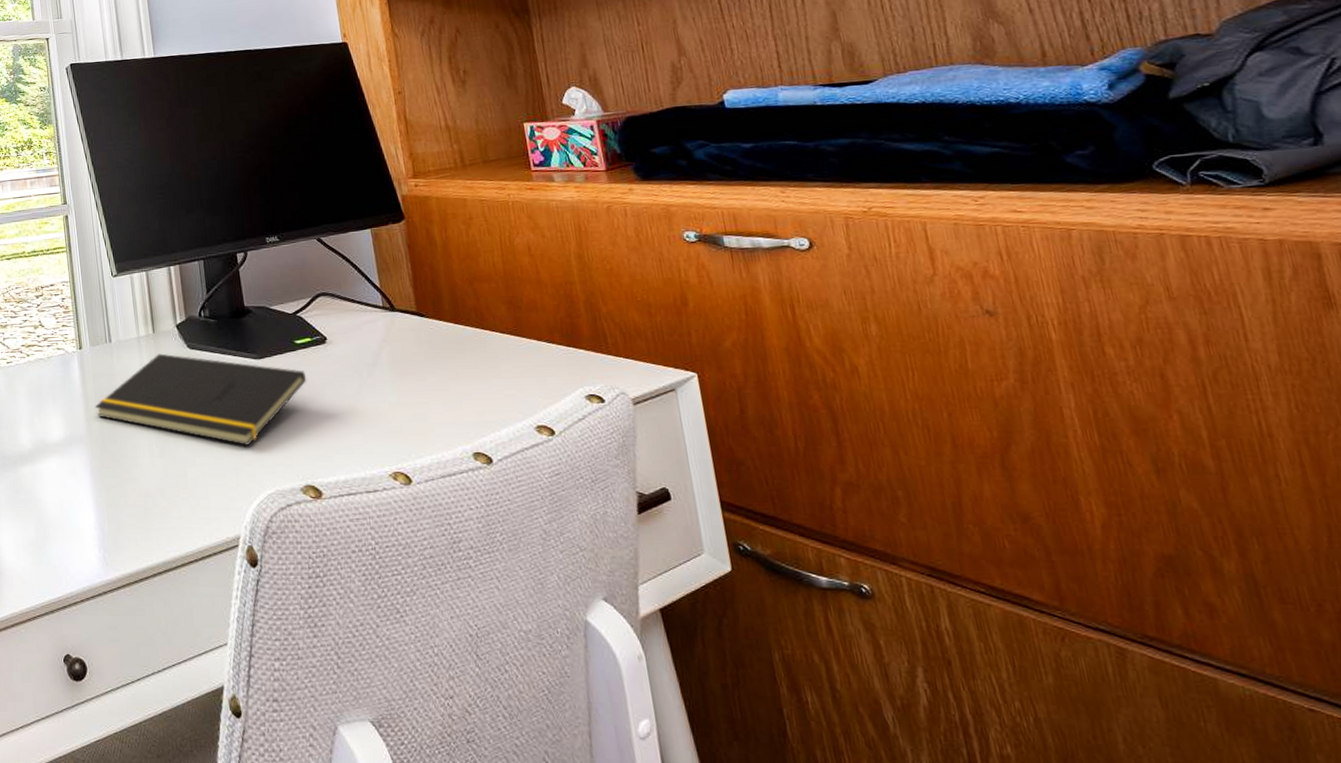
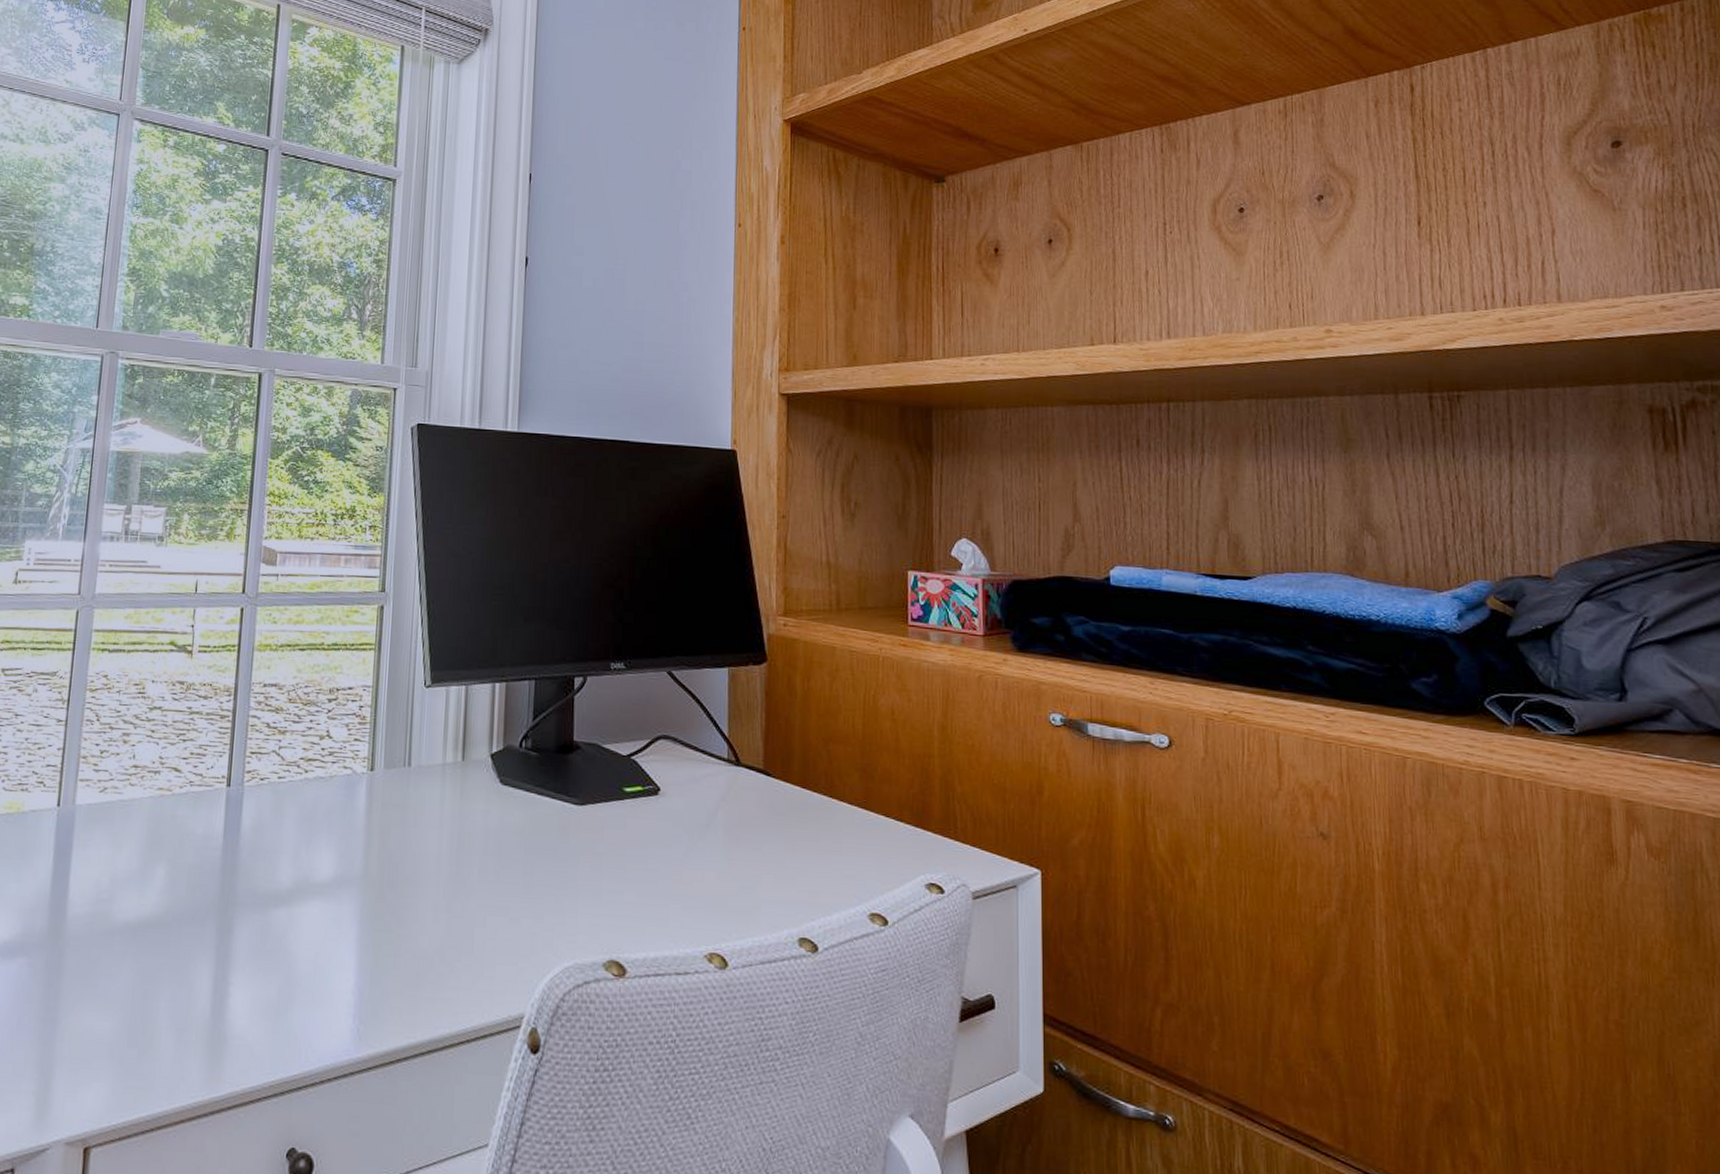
notepad: present [94,353,307,445] -> none [377,786,631,907]

